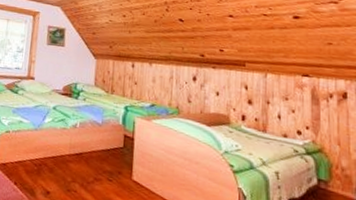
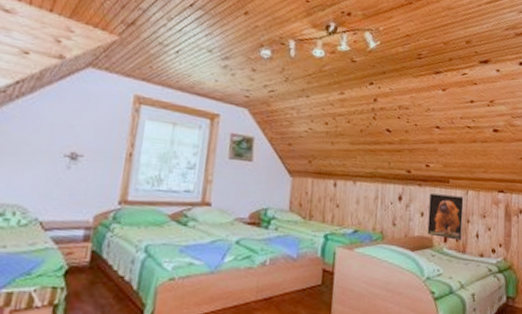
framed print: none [223,75,262,120] -> present [427,193,464,241]

